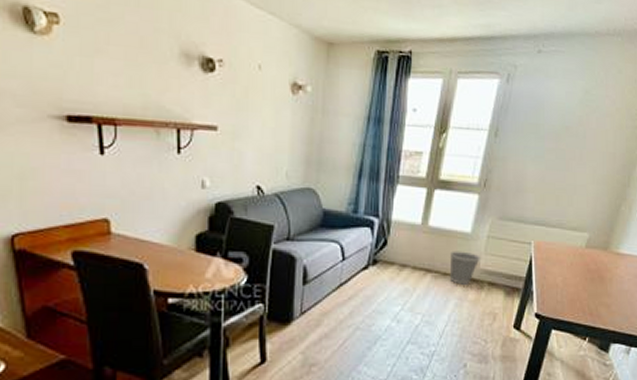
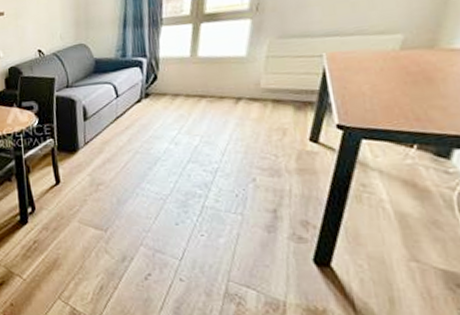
wastebasket: present [450,251,480,285] -> none [225,74,260,106]

